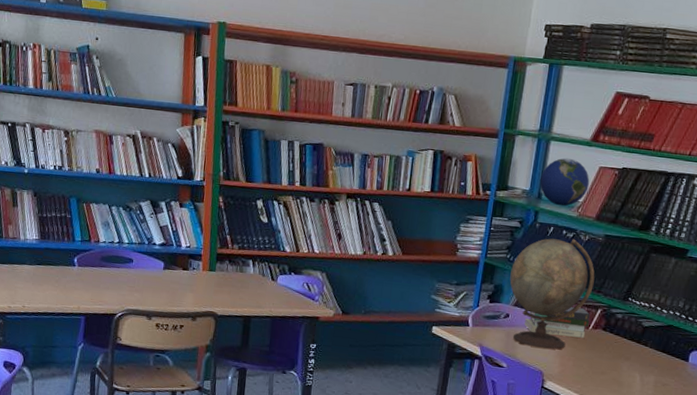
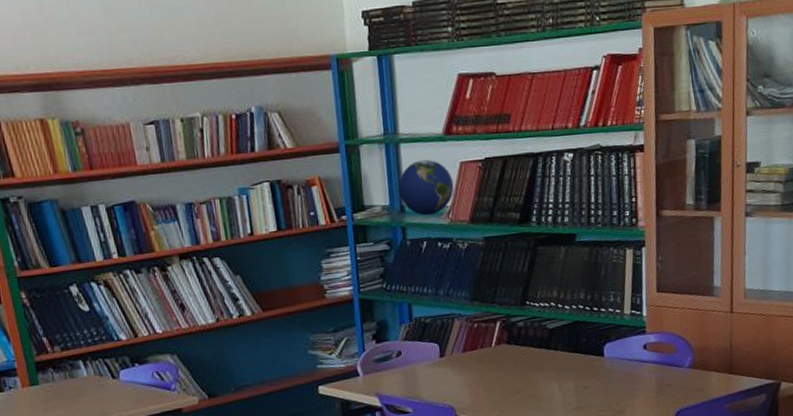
globe: present [509,238,595,350] -> none [391,249,486,383]
books: present [523,307,590,338] -> none [419,325,491,365]

